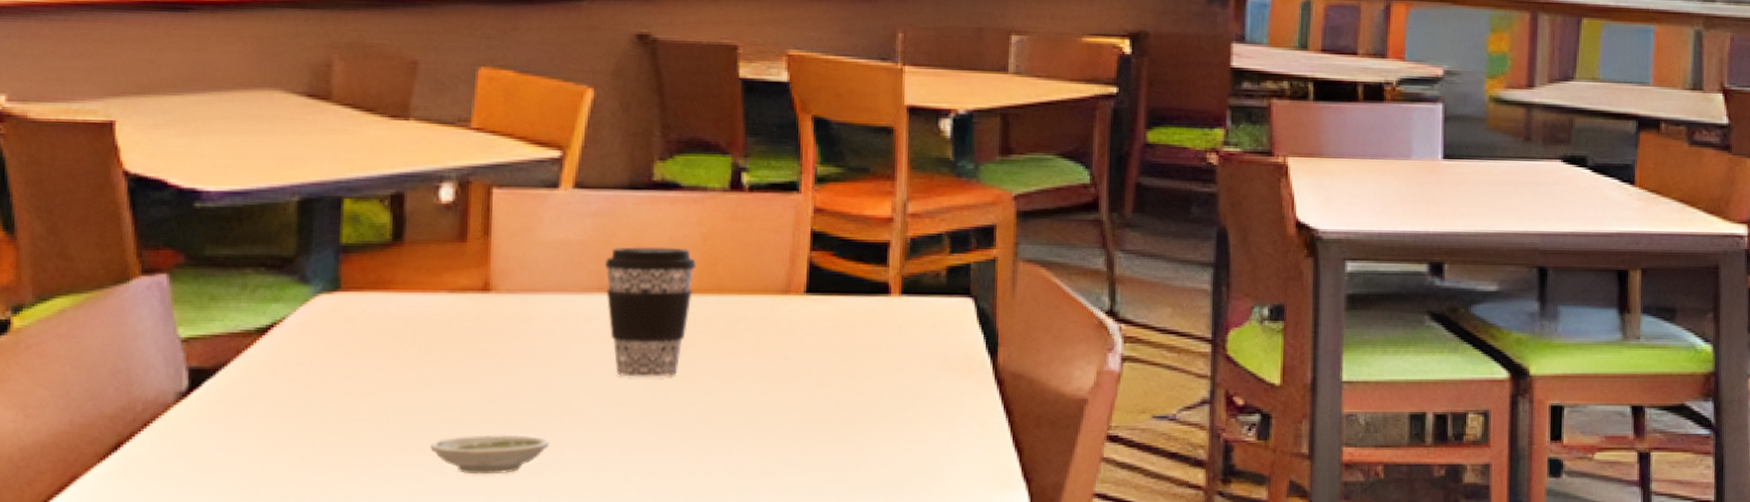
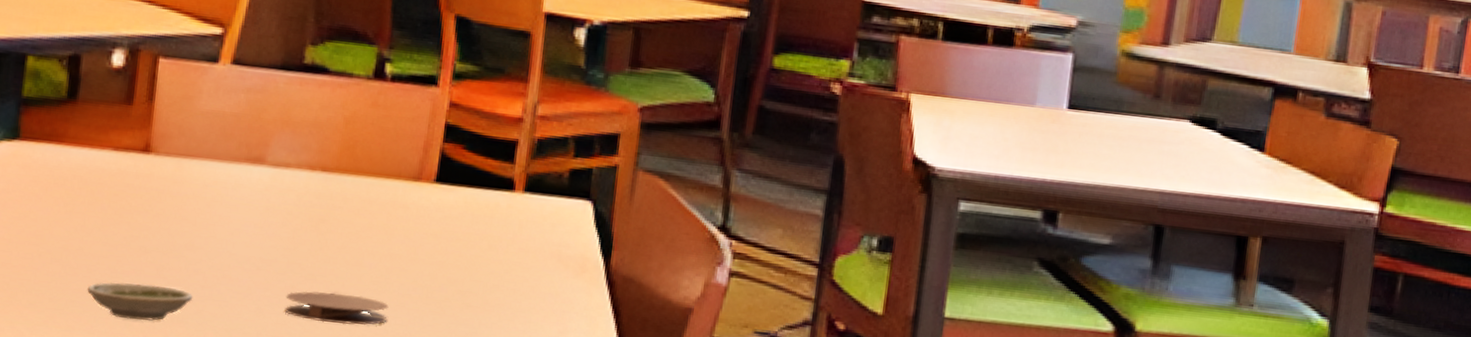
coffee cup: present [604,246,696,377] -> none [253,122,337,247]
coaster: none [652,422,766,455] -> present [284,291,389,325]

